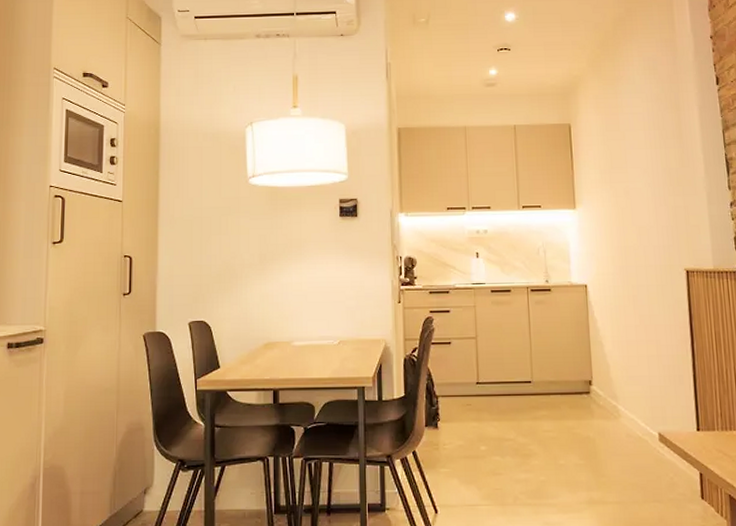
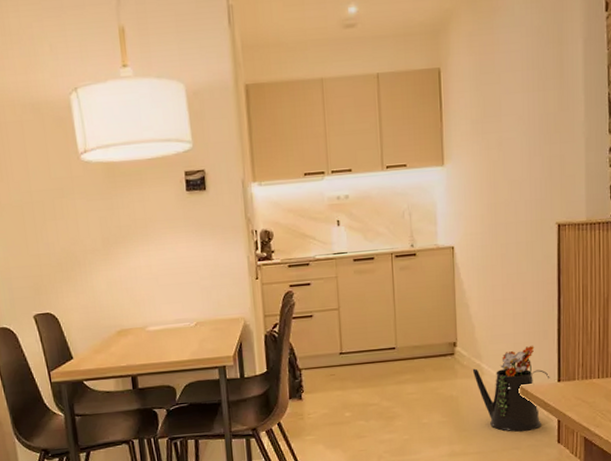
watering can: none [609,390,689,484] -> present [472,346,550,433]

